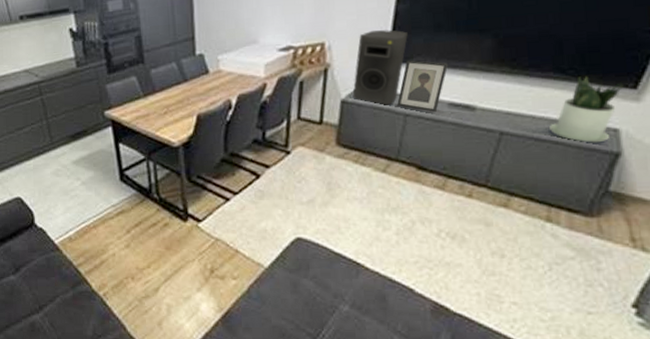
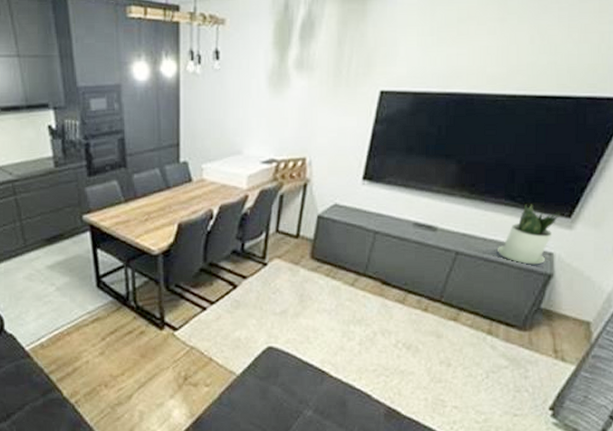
speaker: present [352,30,408,105] -> none [328,149,382,222]
picture frame: present [397,60,449,112] -> none [369,180,417,230]

